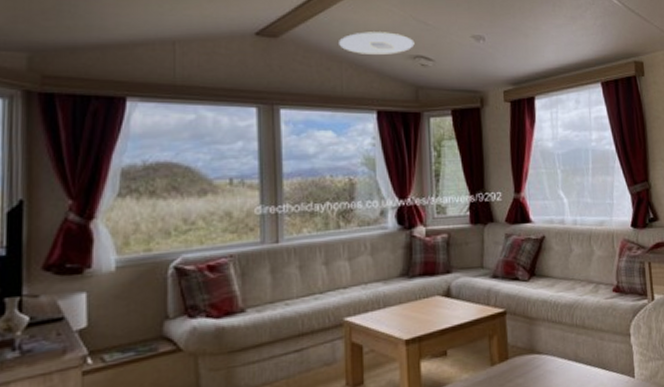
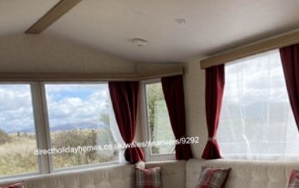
ceiling light: present [339,32,415,54] -> none [80,22,133,41]

